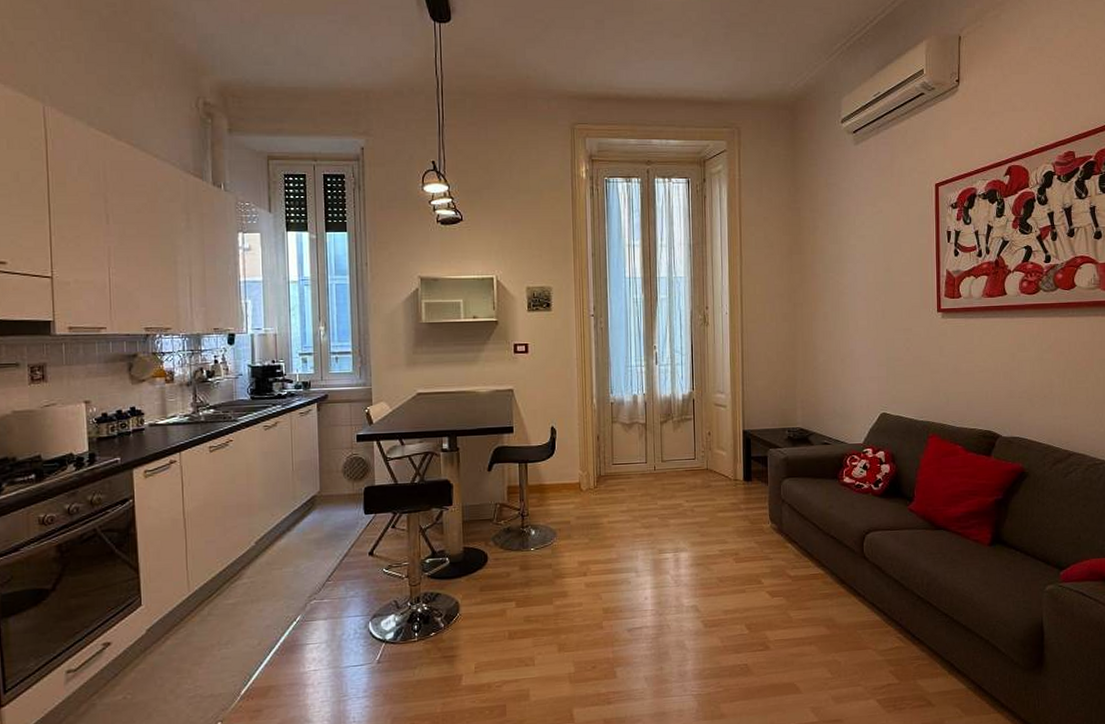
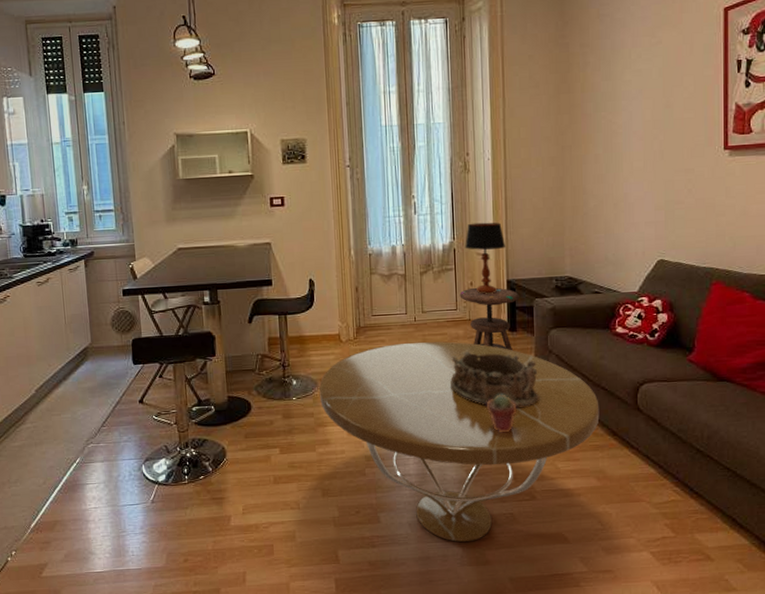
coffee table: none [558,490,829,696] -> present [319,341,600,542]
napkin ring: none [688,499,772,558] -> present [450,350,539,409]
side table: none [698,437,754,501] -> present [459,287,519,351]
table lamp: none [703,374,743,444] -> present [465,222,506,294]
potted succulent: none [722,543,752,583] -> present [486,394,517,433]

